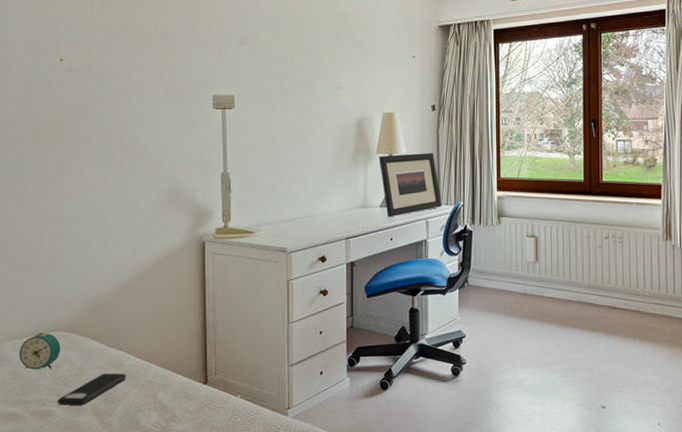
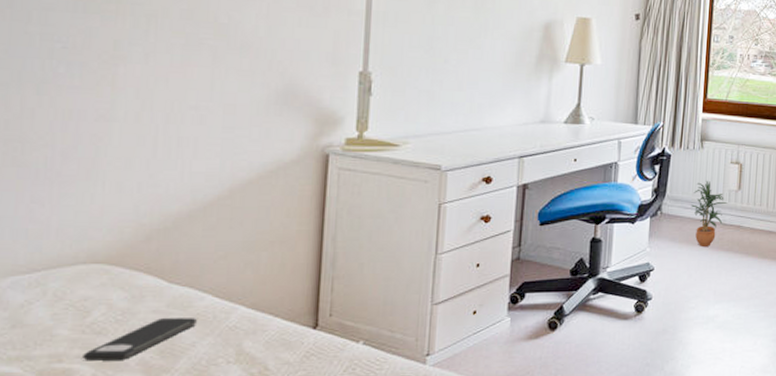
alarm clock: present [19,333,60,370] -> none [23,265,94,315]
picture frame: present [378,153,442,218] -> none [567,65,639,136]
potted plant: none [494,253,527,315] -> present [691,180,728,246]

